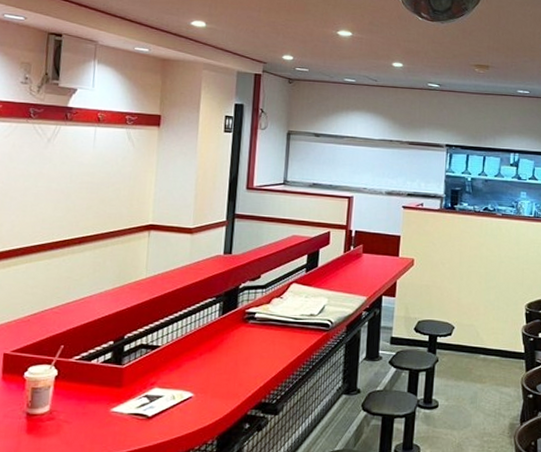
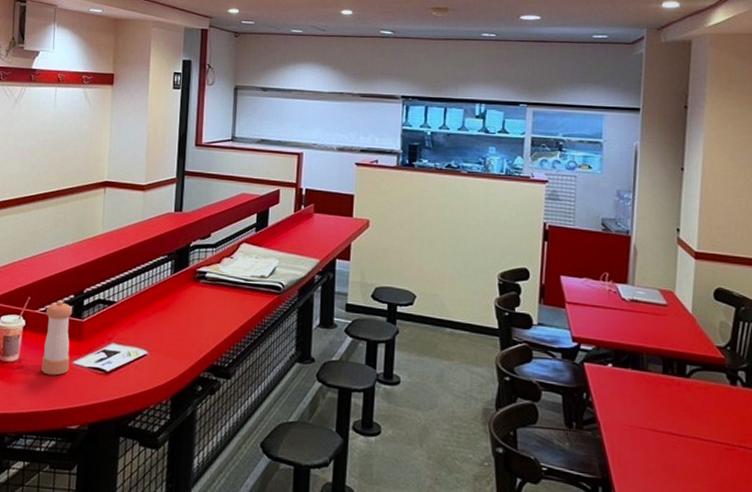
pepper shaker: none [75,348,112,425] -> present [41,301,73,376]

